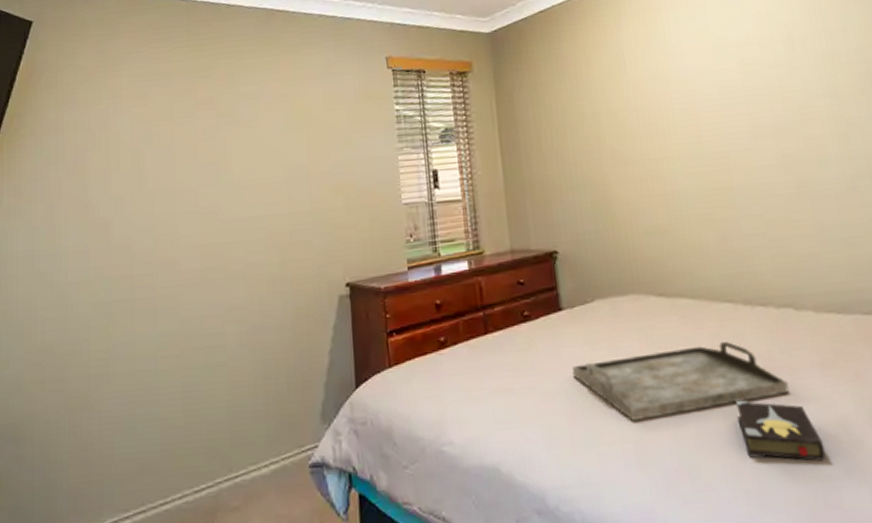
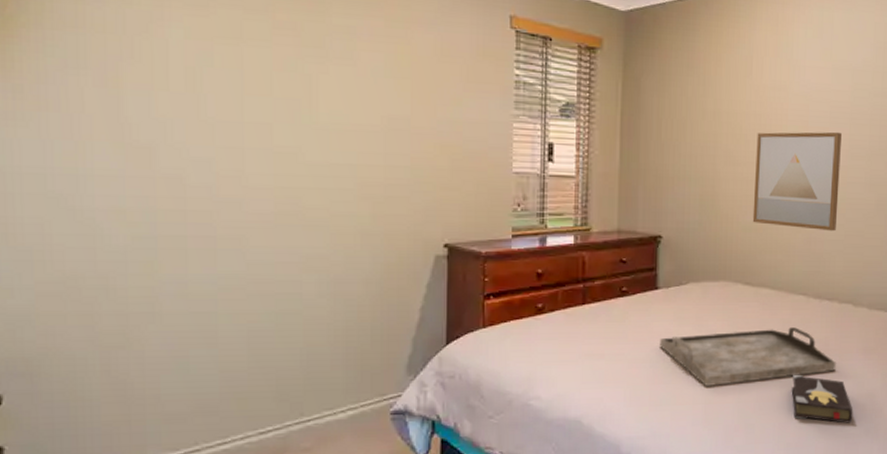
wall art: none [642,113,754,226] -> present [752,131,842,231]

